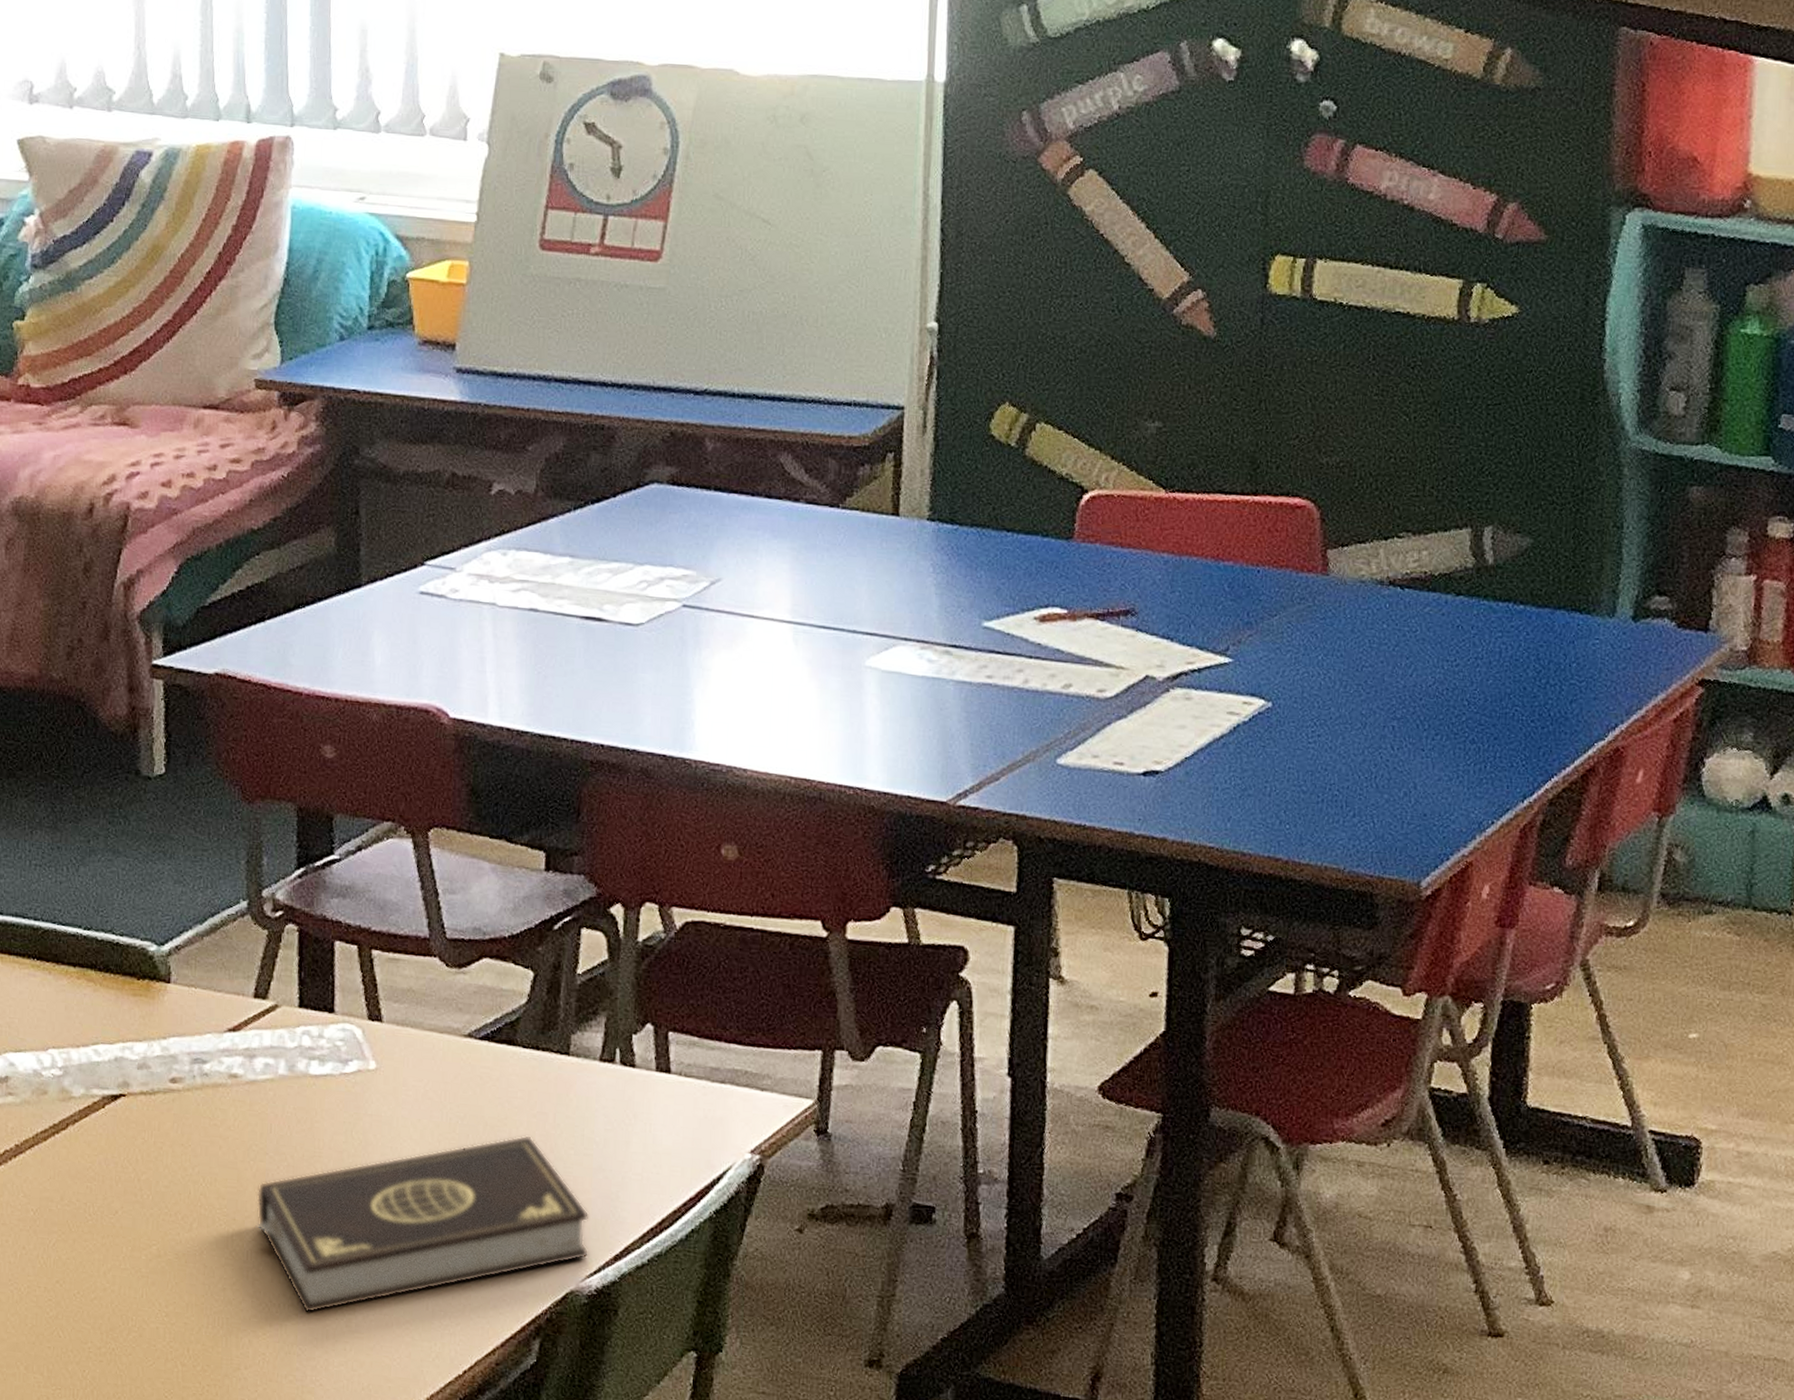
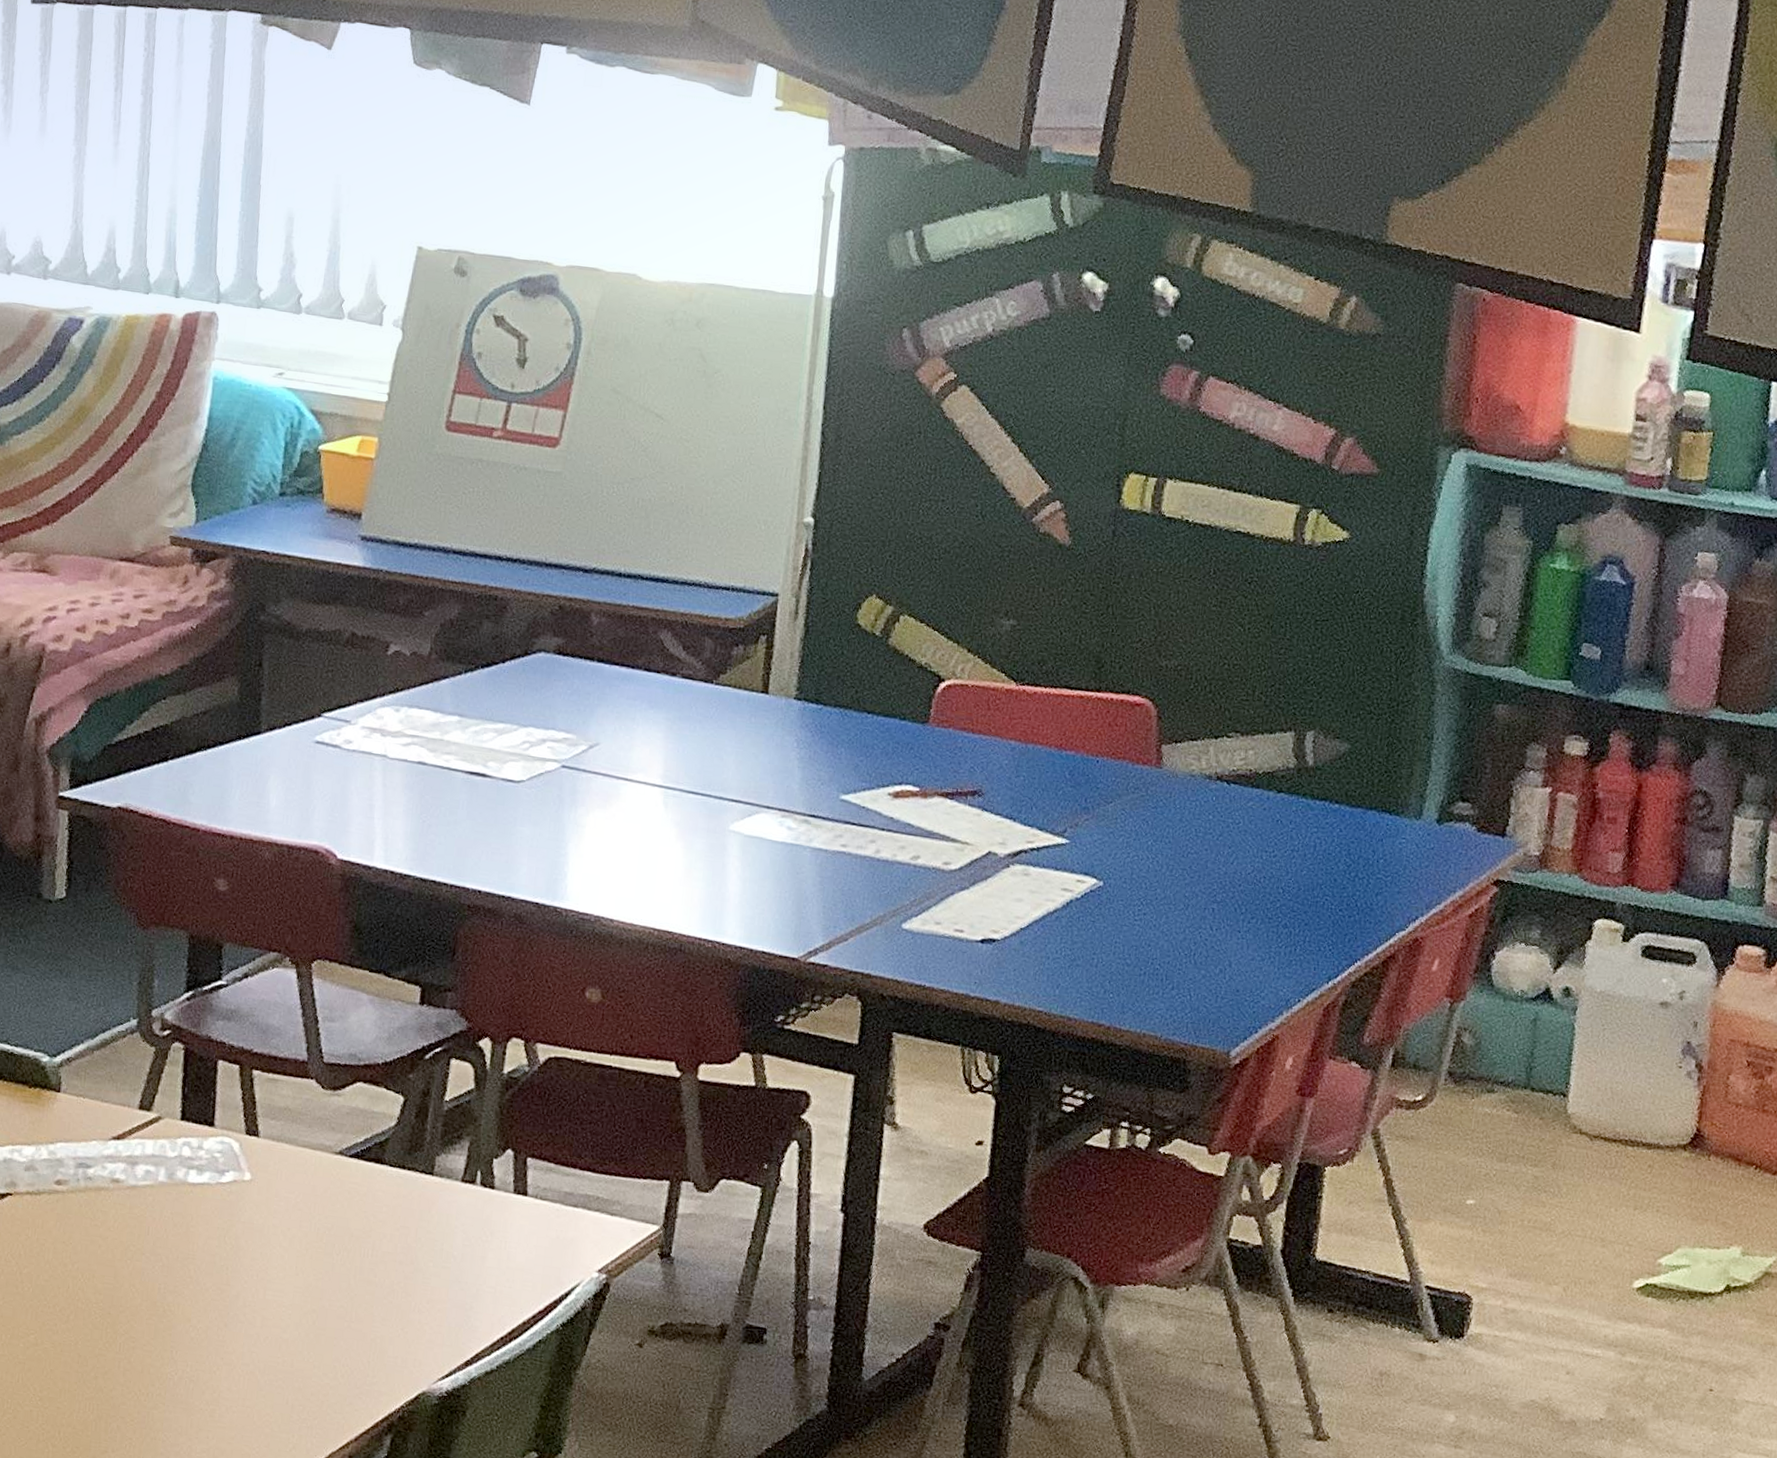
book: present [255,1135,590,1314] -> none [129,1247,444,1403]

